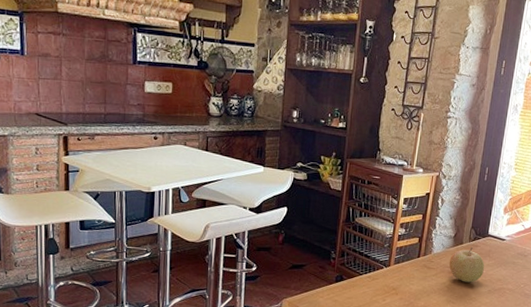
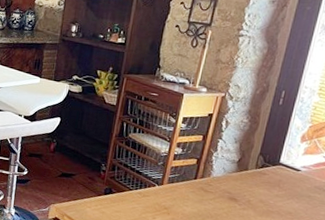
fruit: present [448,247,484,283] -> none [229,175,273,212]

